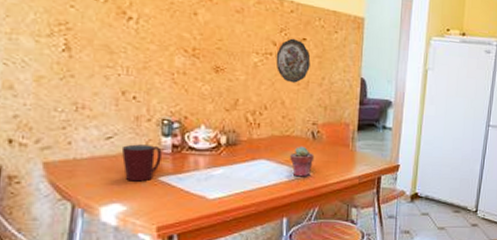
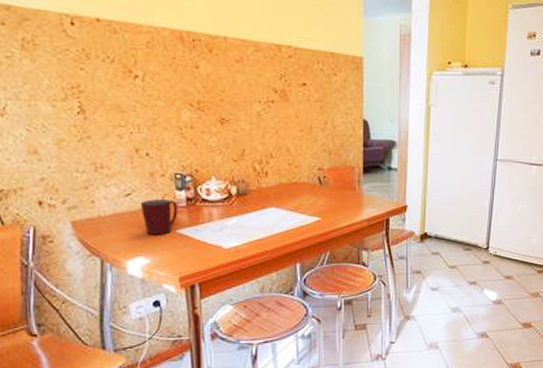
decorative plate: present [276,38,311,83] -> none [278,84,312,129]
potted succulent: present [290,146,315,177] -> none [299,192,323,223]

